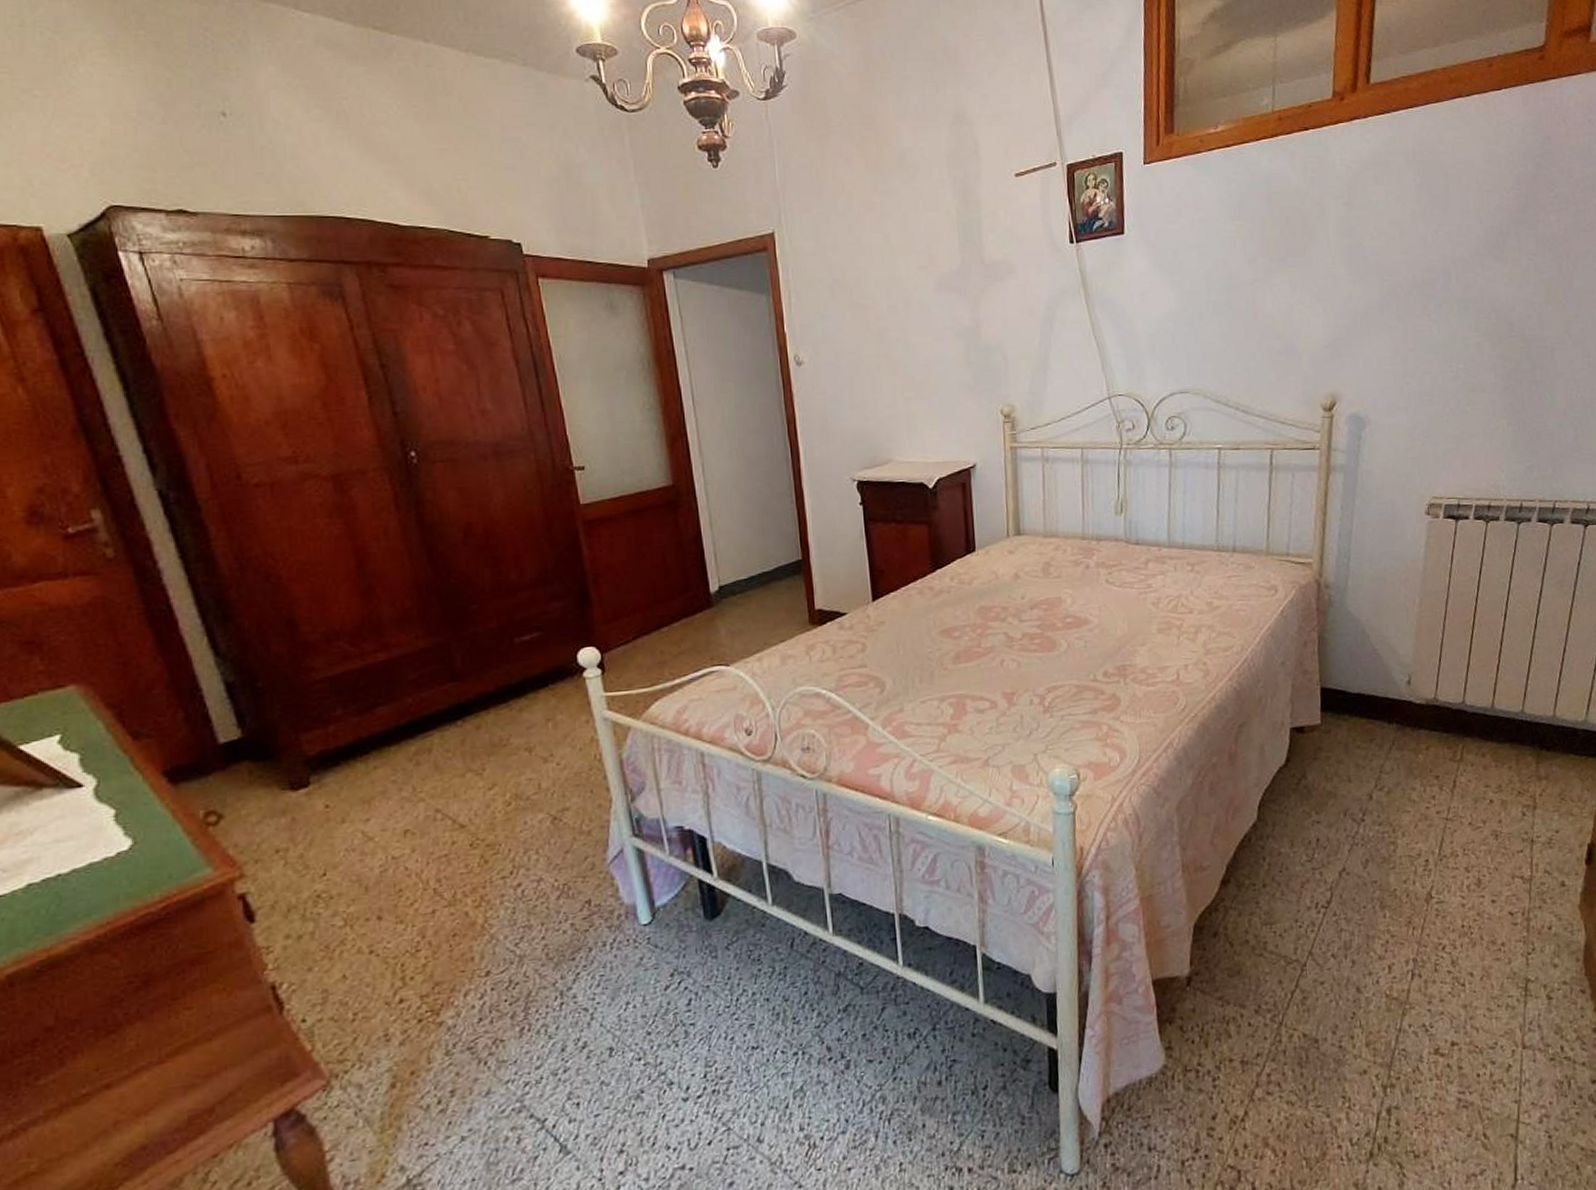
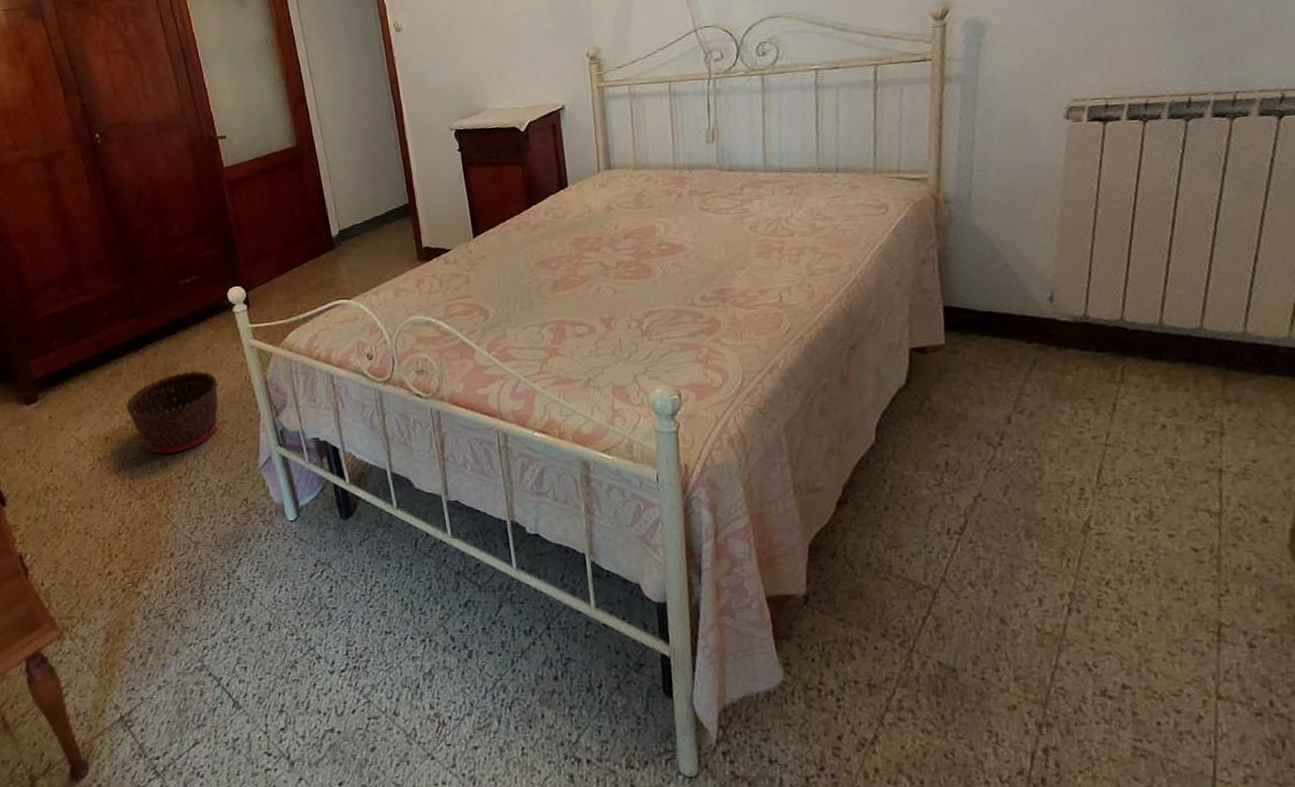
basket: none [434,747,560,850] -> present [125,371,219,455]

